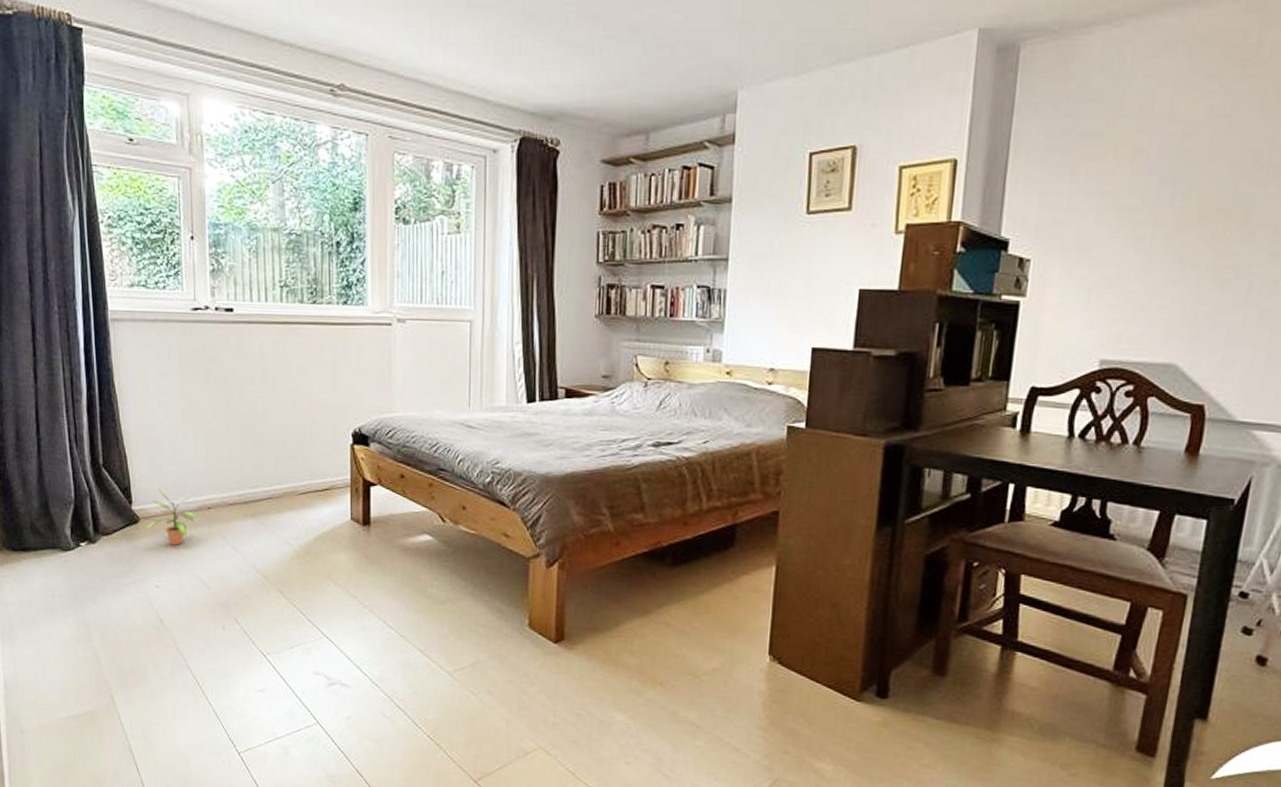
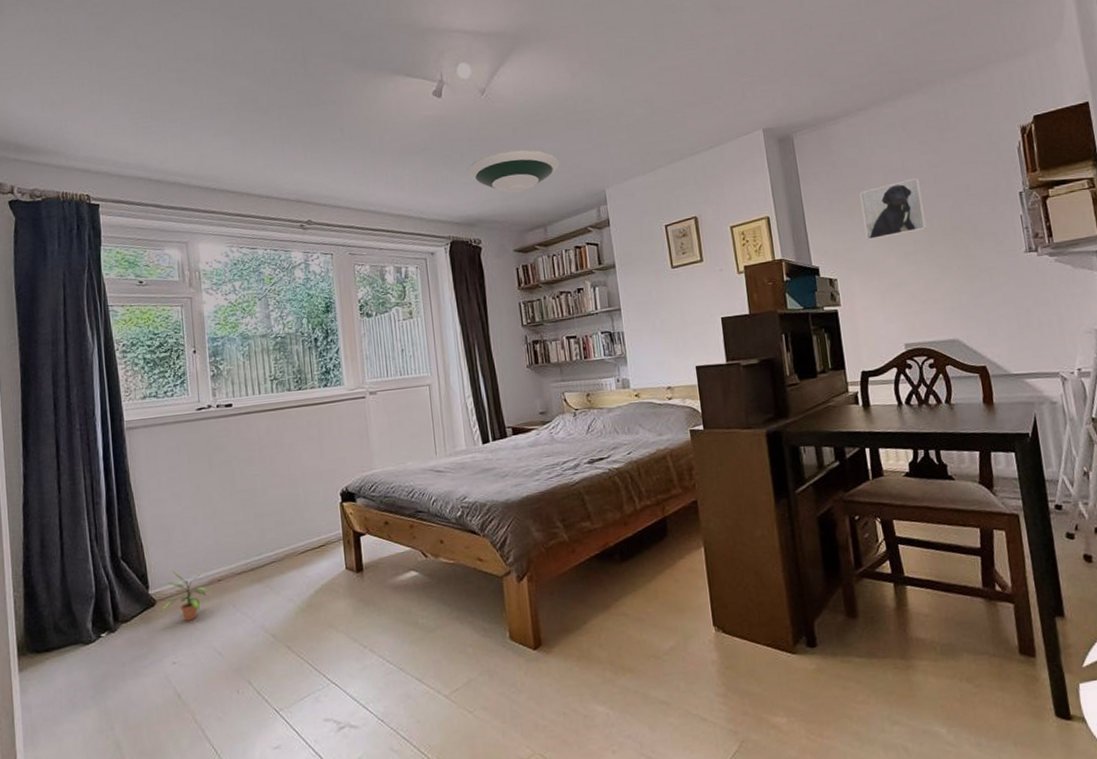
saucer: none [555,17,682,80] -> present [467,149,560,193]
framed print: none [1086,130,1189,212] -> present [859,177,926,240]

